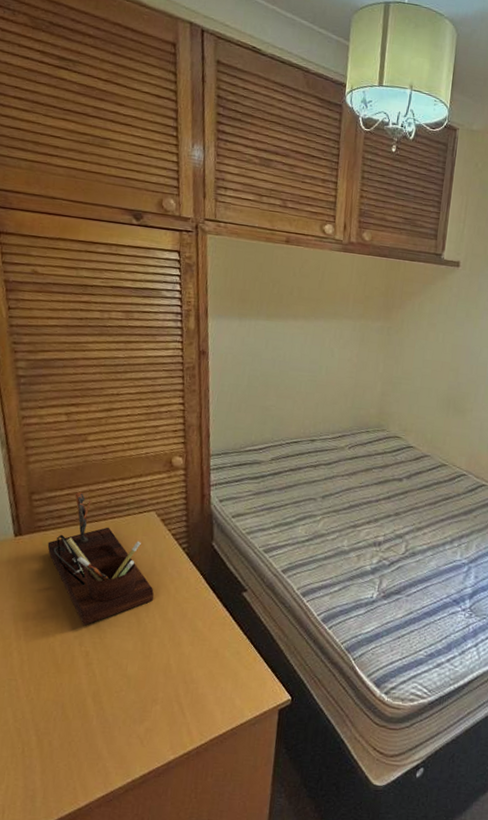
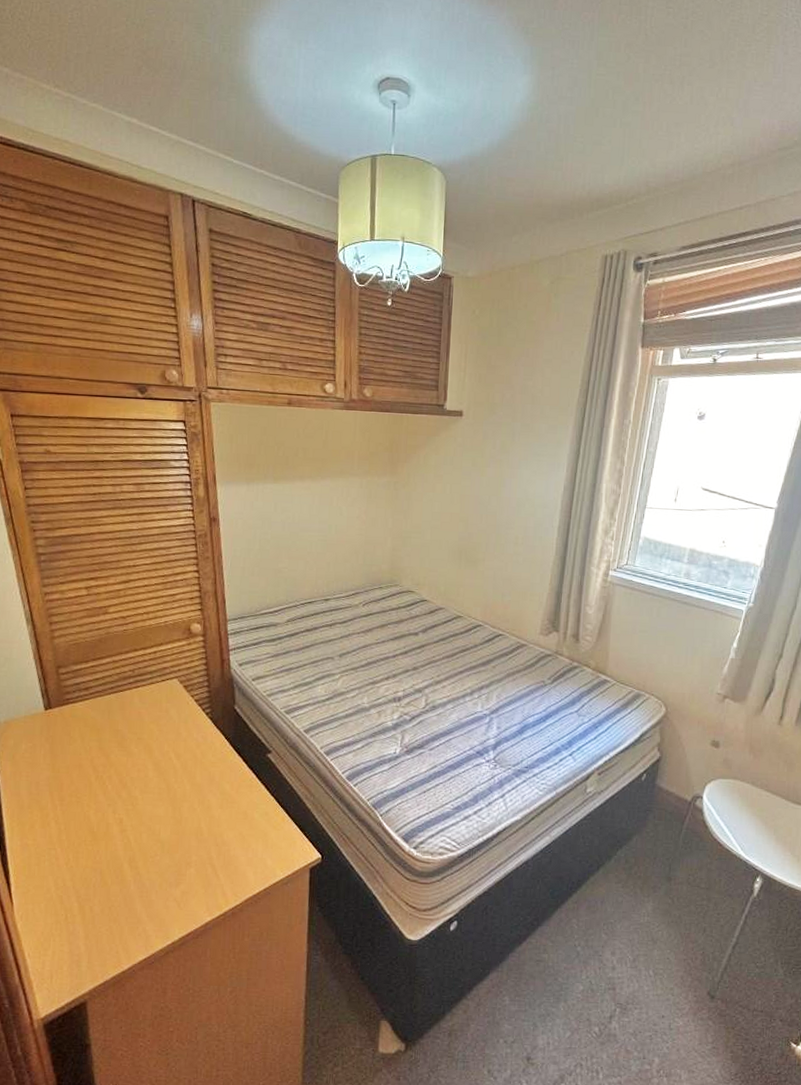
desk organizer: present [47,492,154,626] -> none [76,664,182,794]

